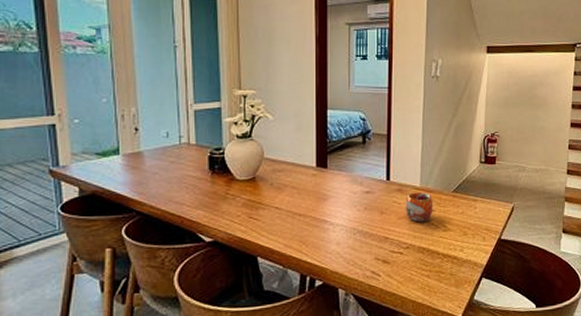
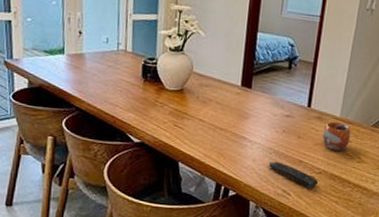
remote control: none [353,242,408,267] -> present [268,161,319,189]

